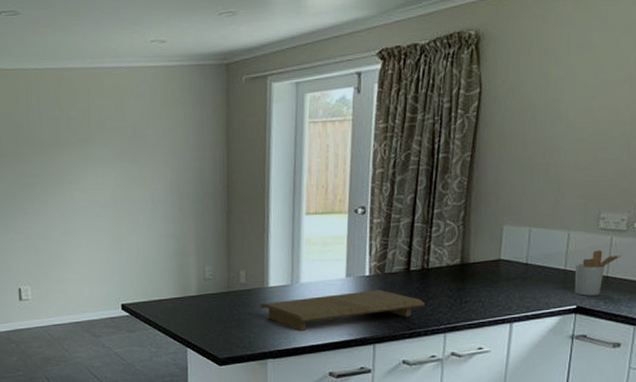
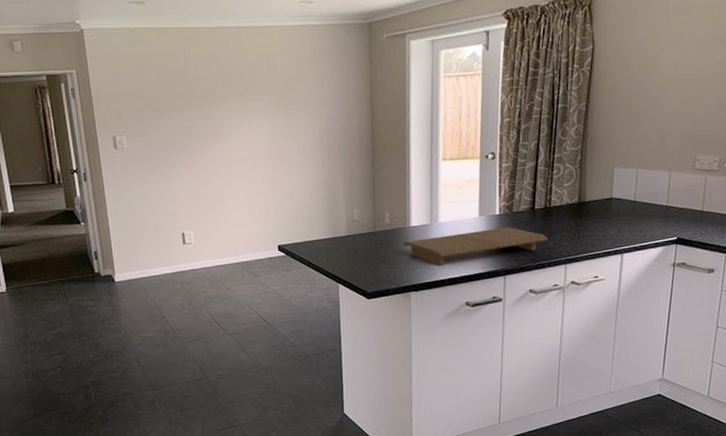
utensil holder: present [574,250,622,296] -> none [675,188,715,229]

